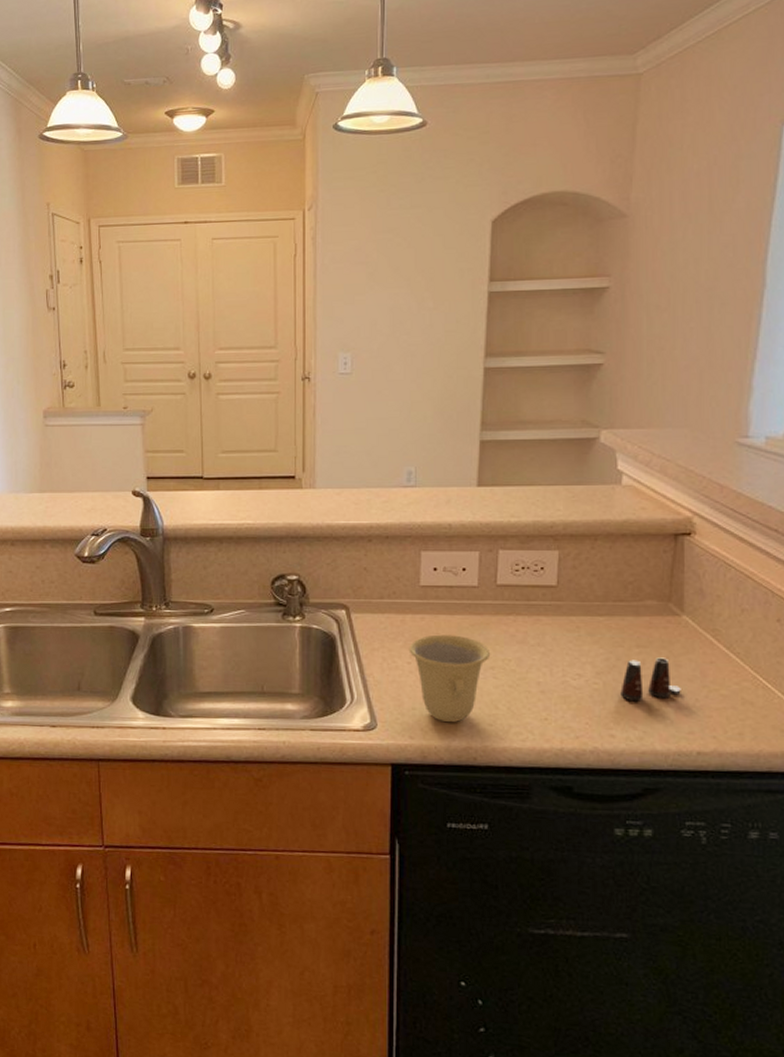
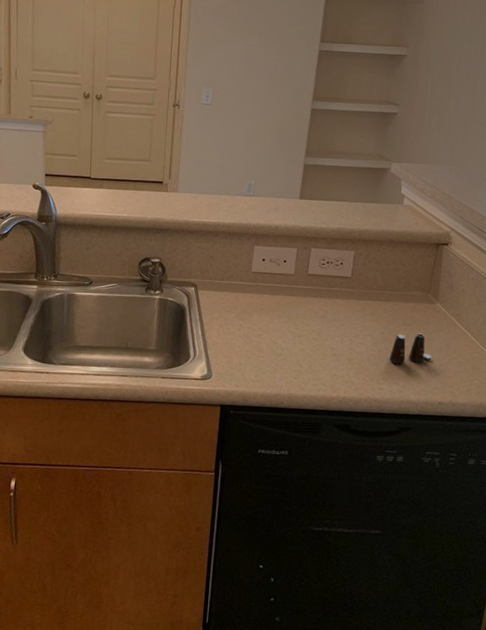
cup: present [409,634,491,723] -> none [239,309,300,376]

